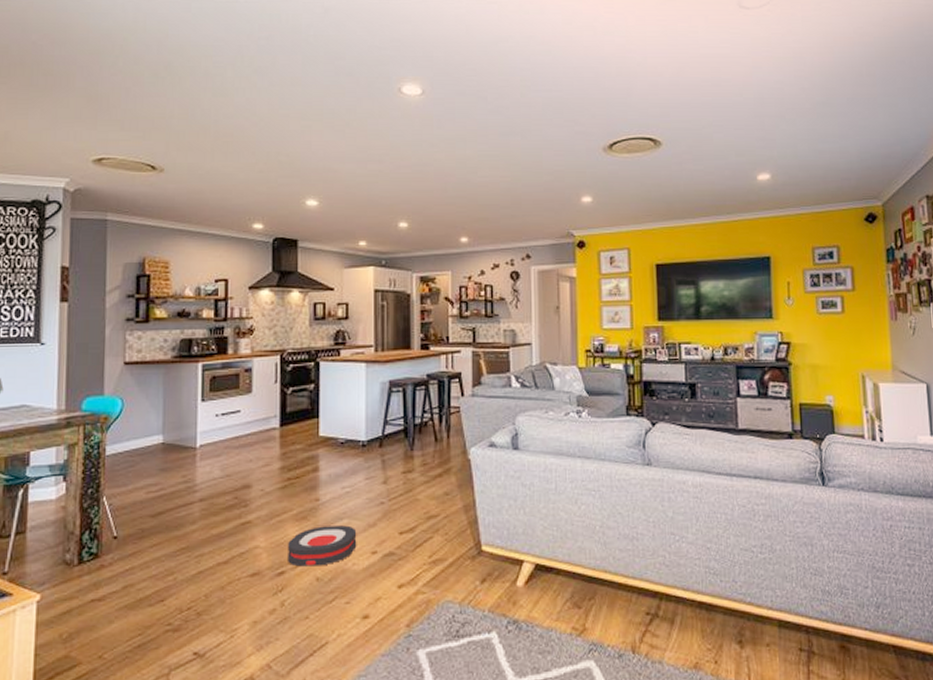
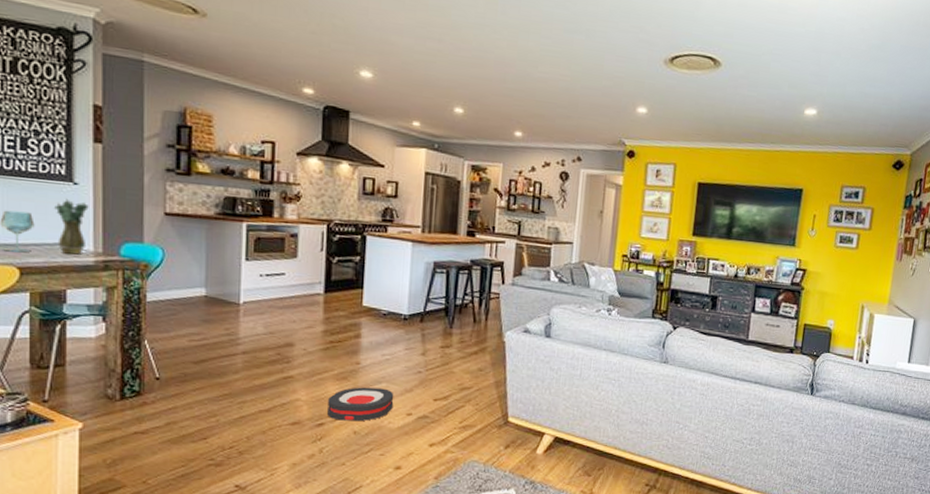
vase: none [22,359,54,415] -> present [54,198,89,255]

